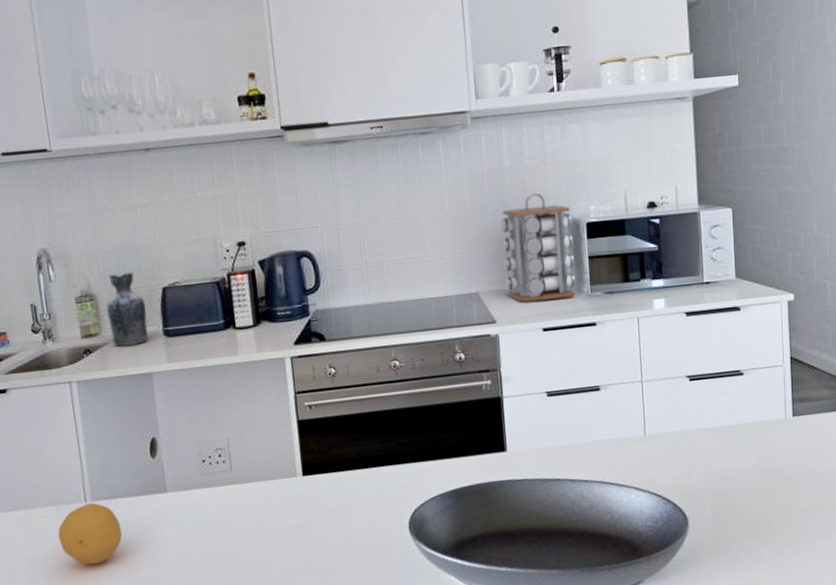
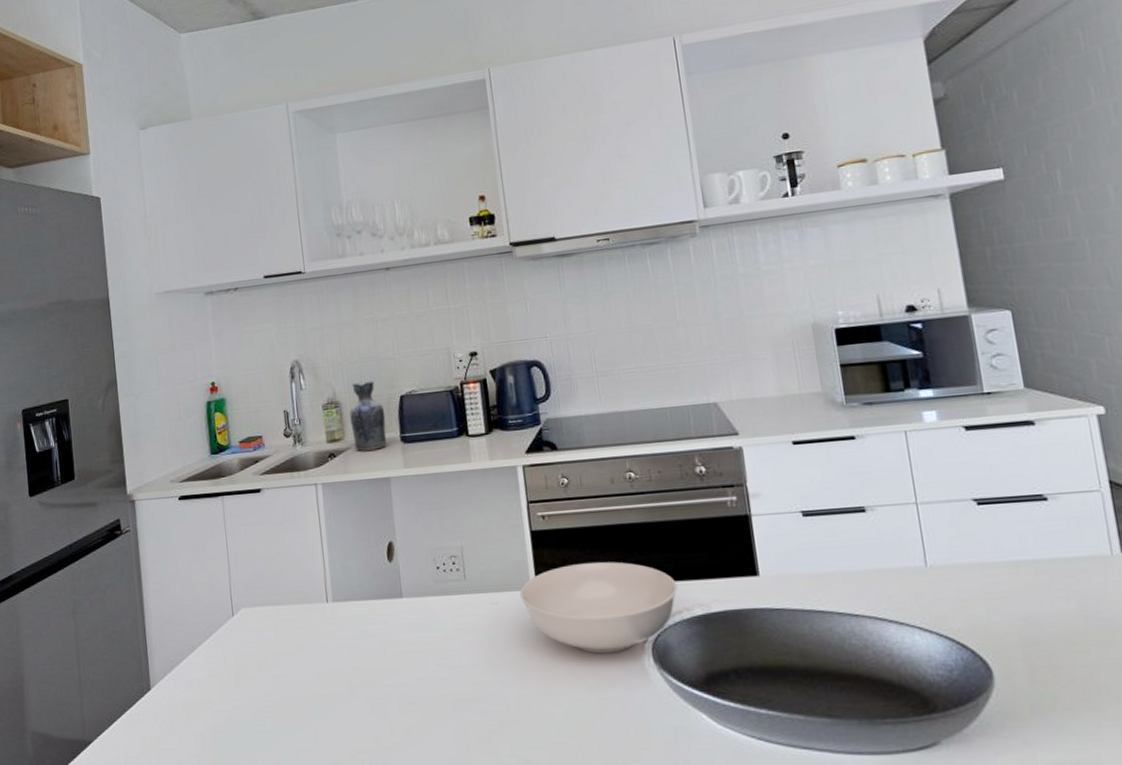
fruit: present [58,502,123,565] -> none [301,603,361,667]
bowl: none [286,445,435,531] -> present [520,561,678,654]
spice rack: present [501,192,576,303] -> none [737,298,828,413]

